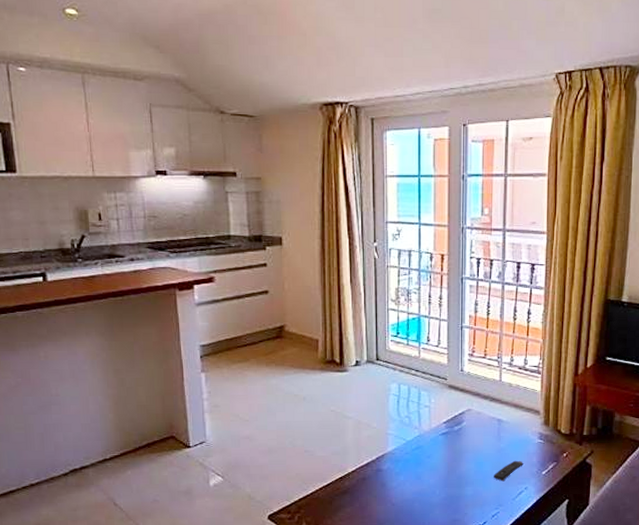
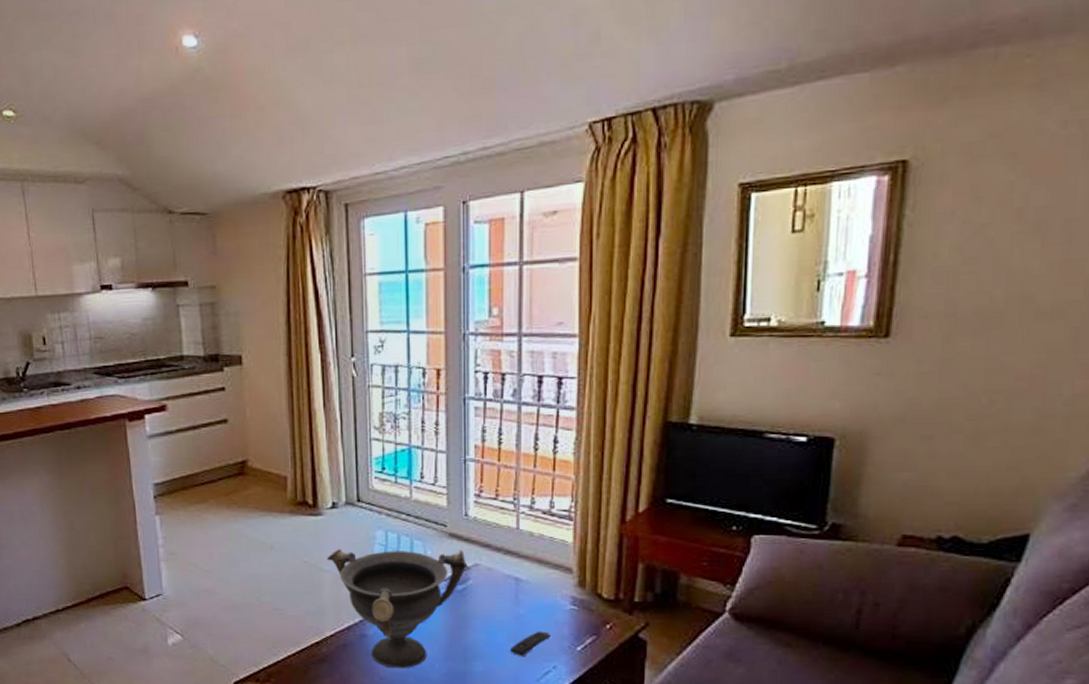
decorative bowl: none [350,398,464,496] -> present [327,549,469,669]

